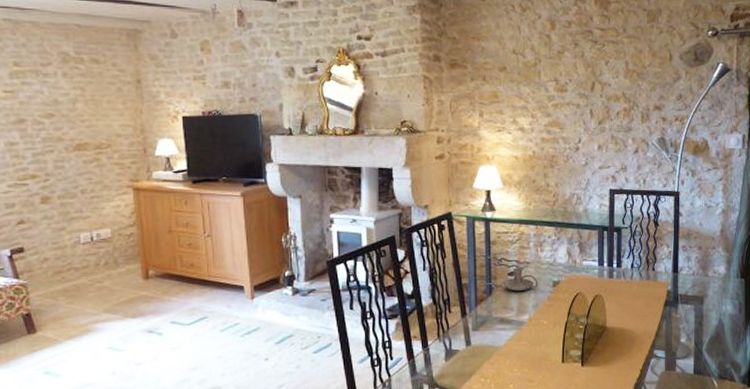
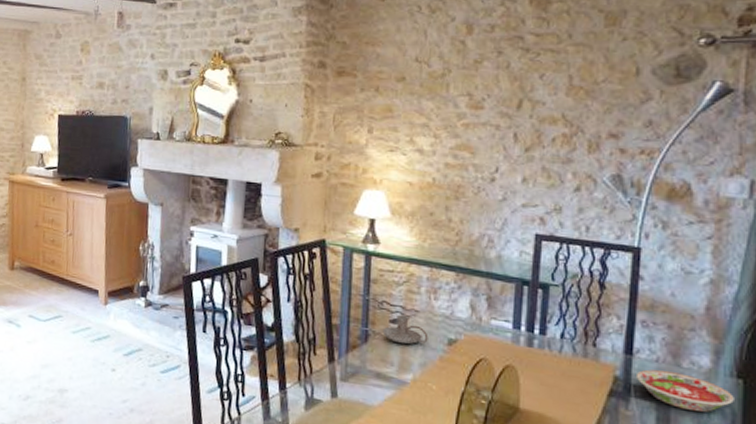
bowl: none [680,281,740,306] -> present [635,369,734,412]

